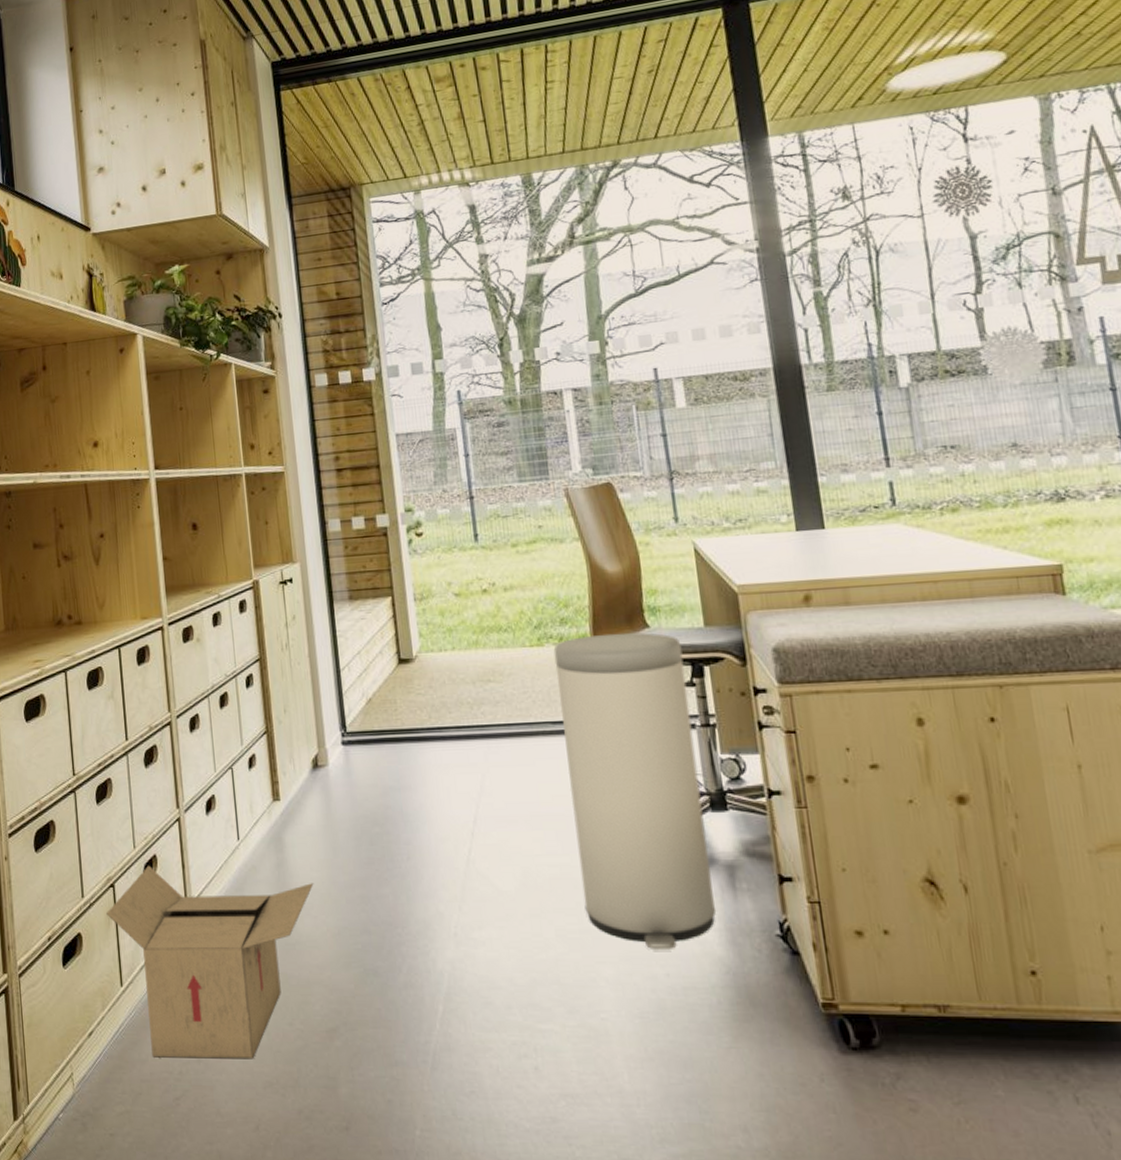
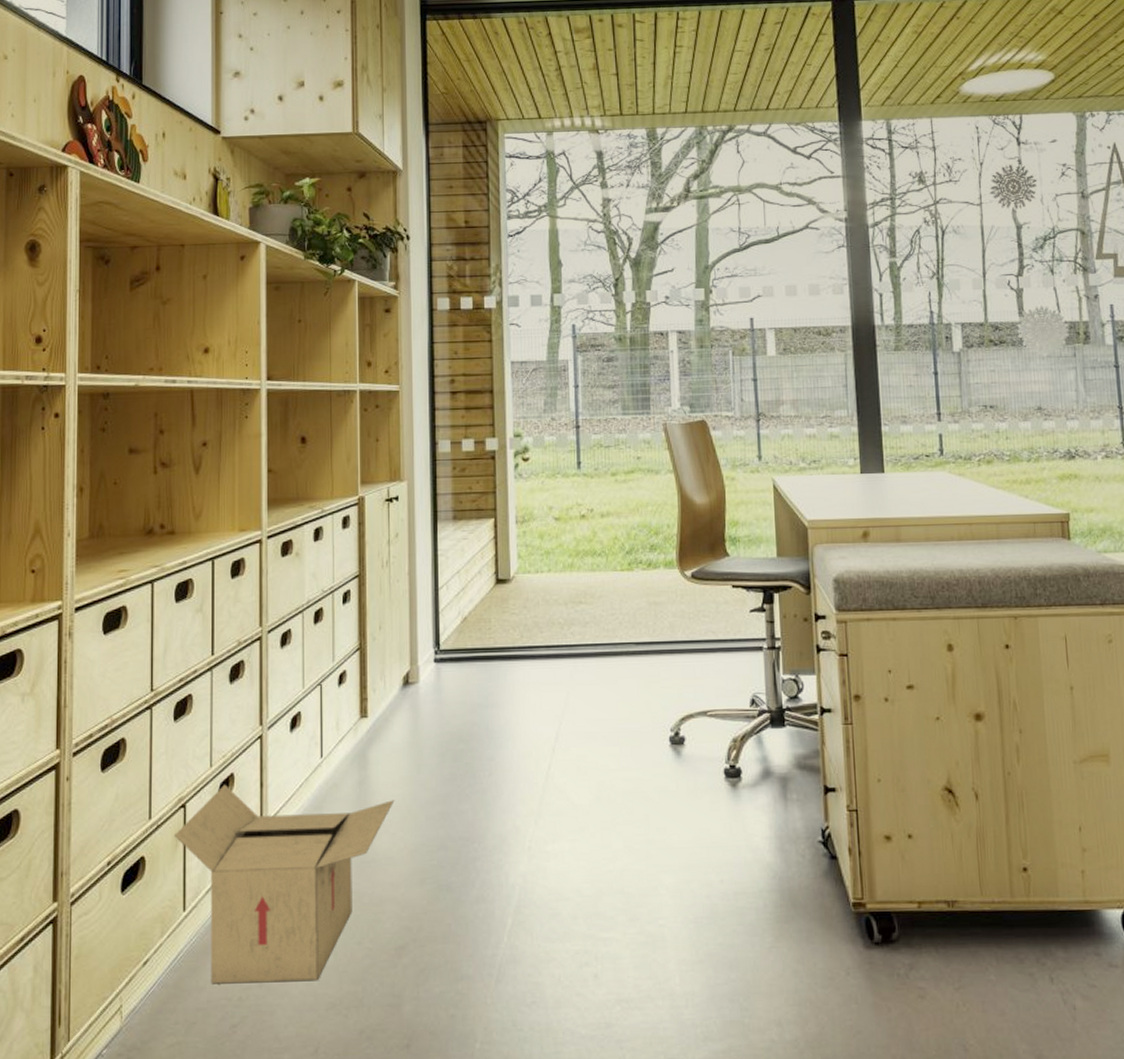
pedal bin: present [553,633,716,949] -> none [642,560,768,857]

